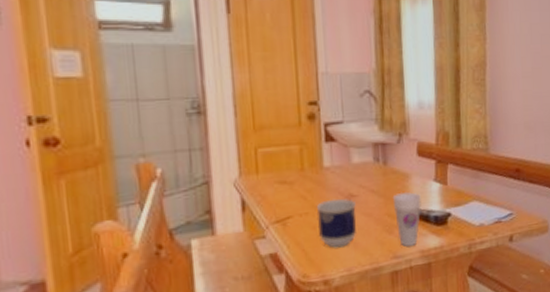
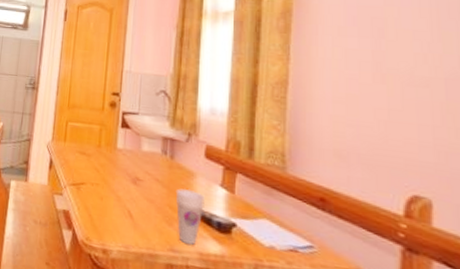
cup: present [316,198,357,248] -> none [104,177,141,224]

